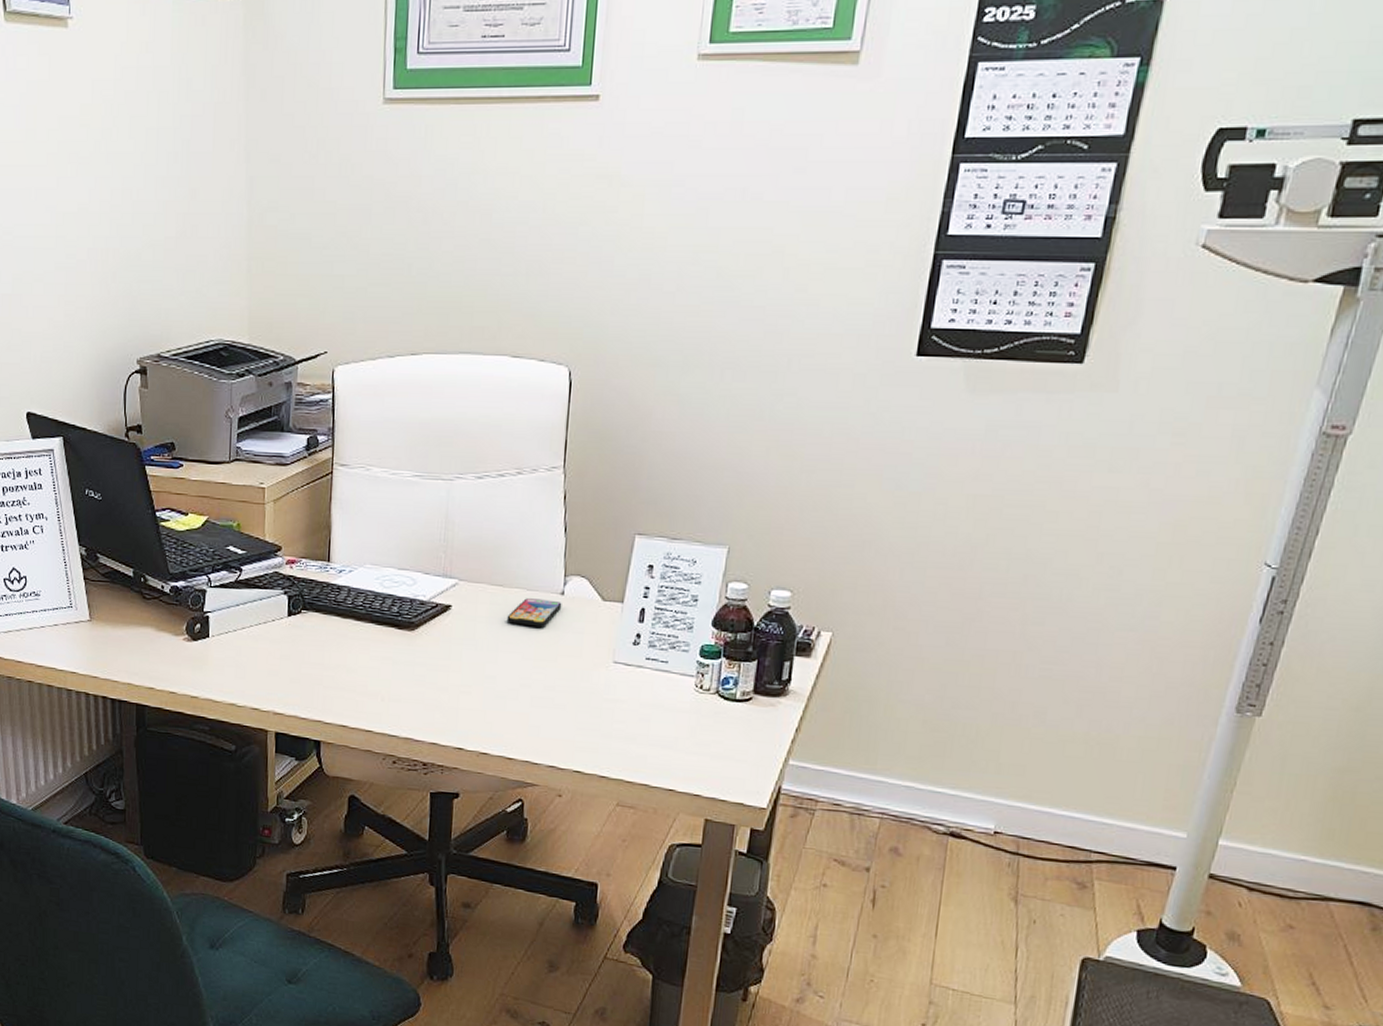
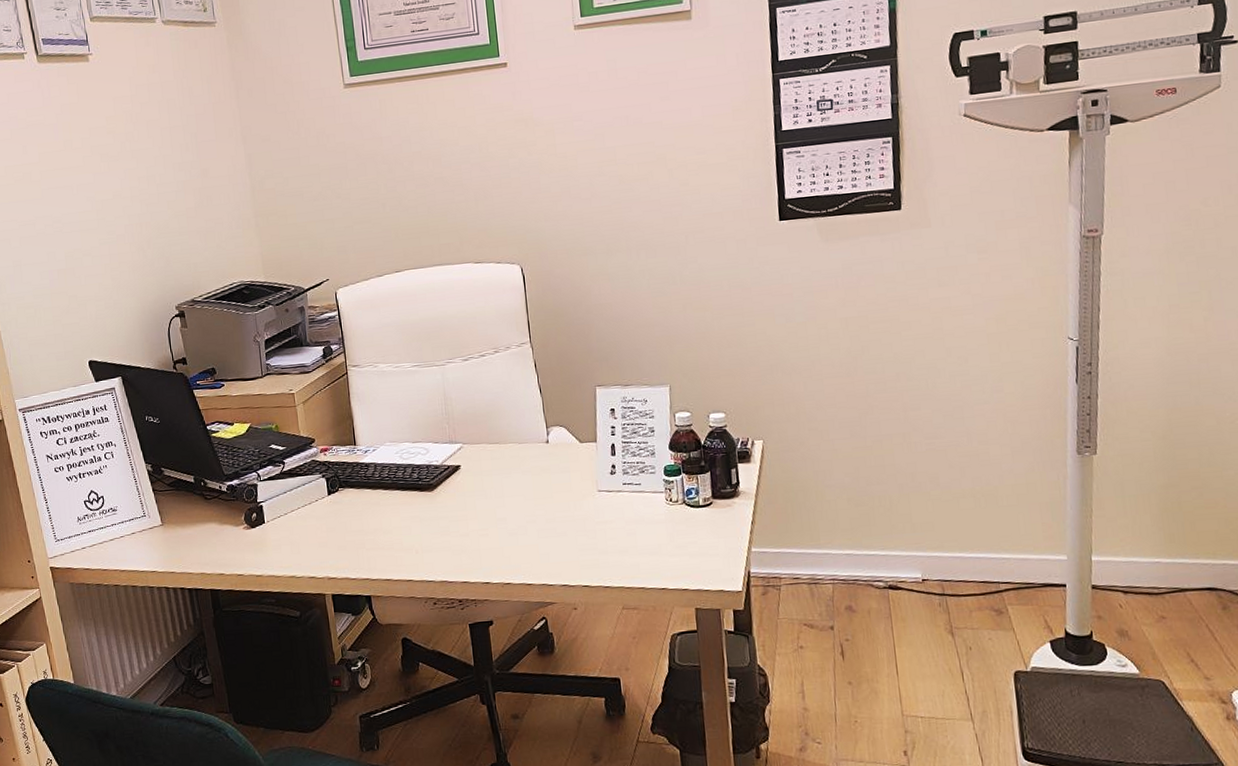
smartphone: present [506,598,562,627] -> none [506,448,549,473]

